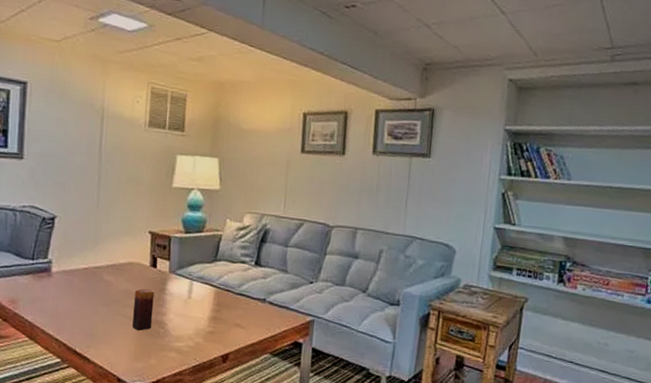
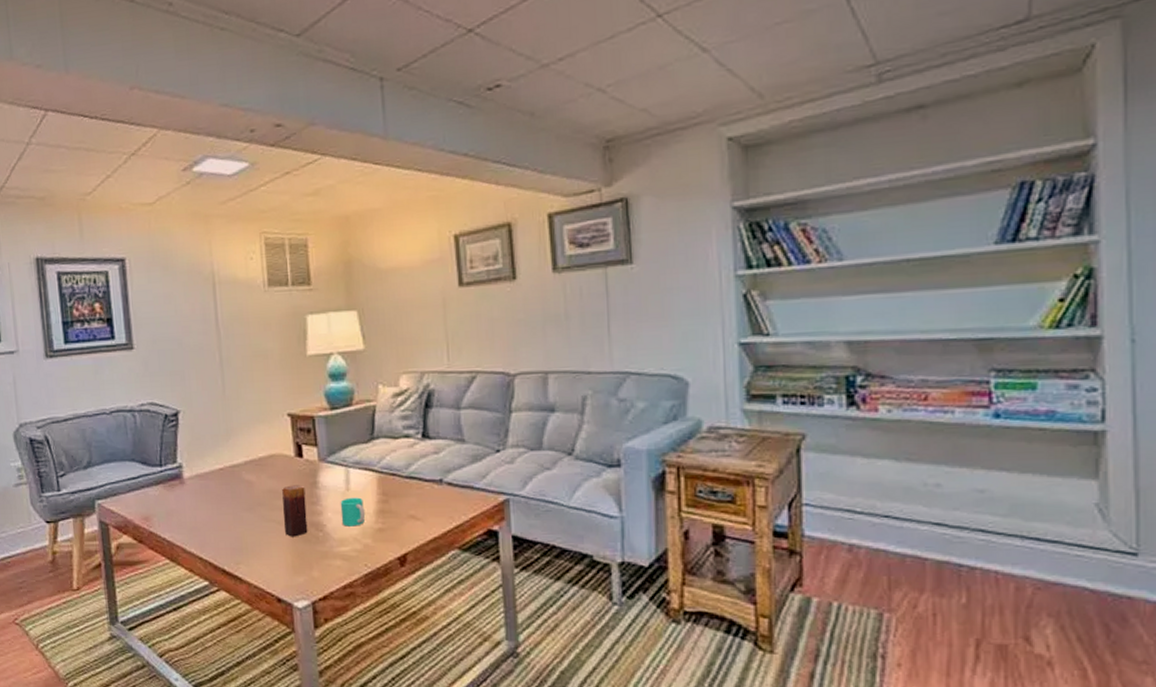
cup: none [180,304,201,328] -> present [340,497,366,527]

